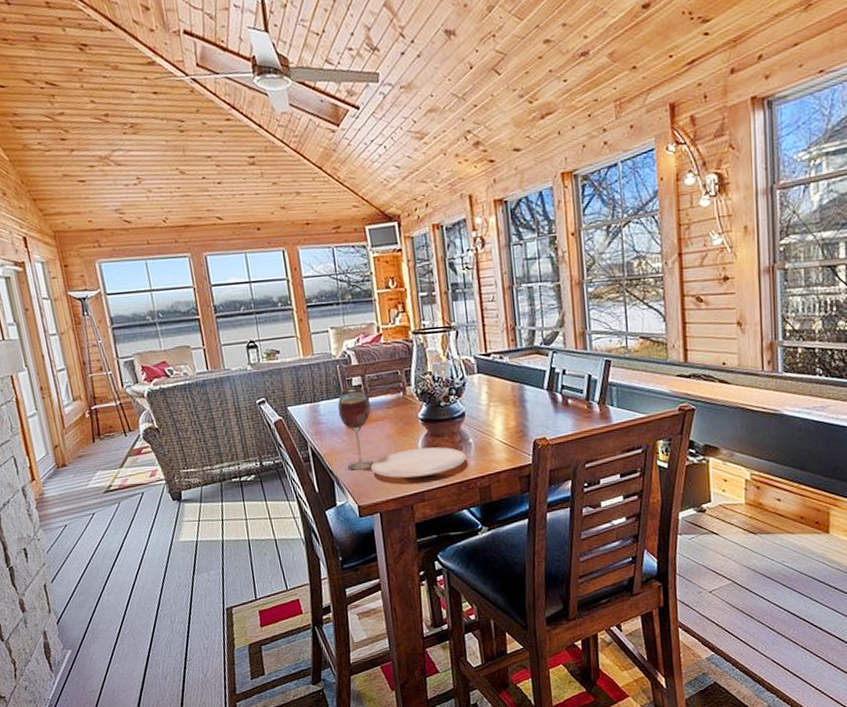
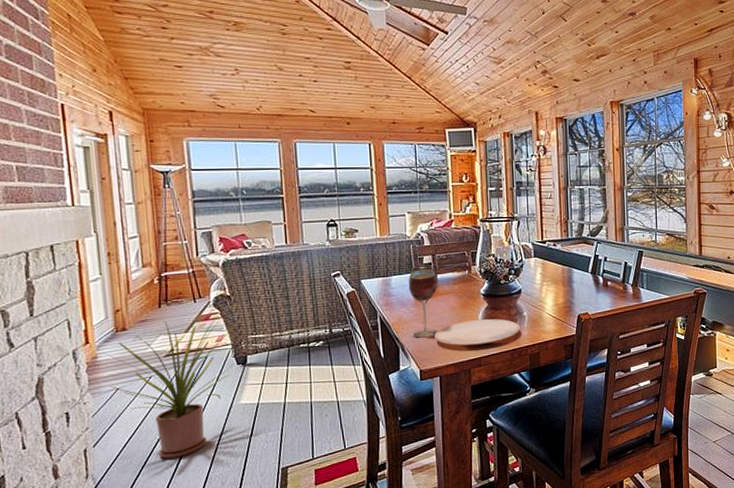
house plant: none [49,450,171,596] -> present [104,316,235,459]

